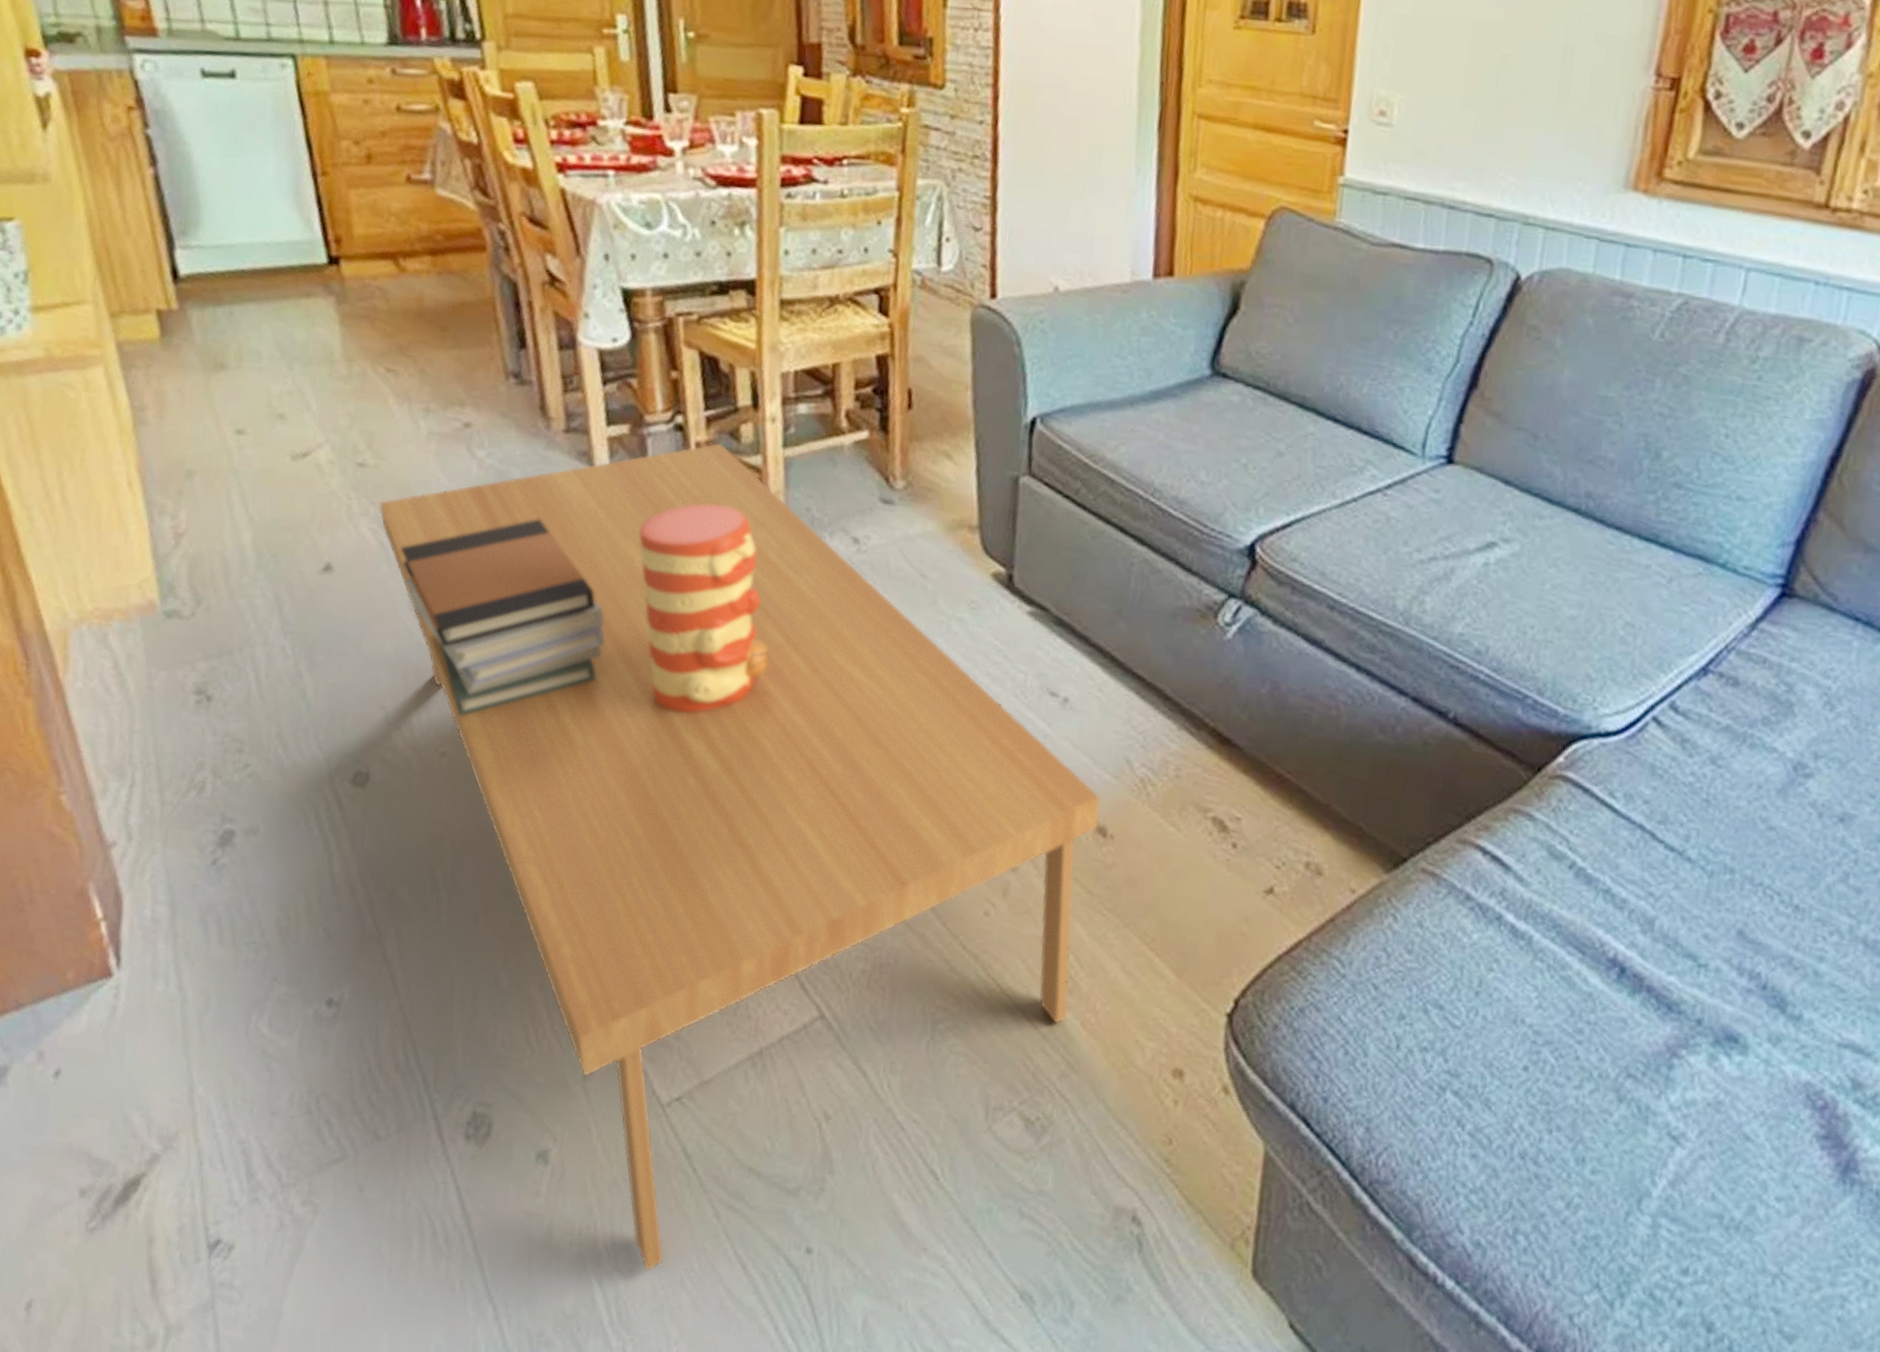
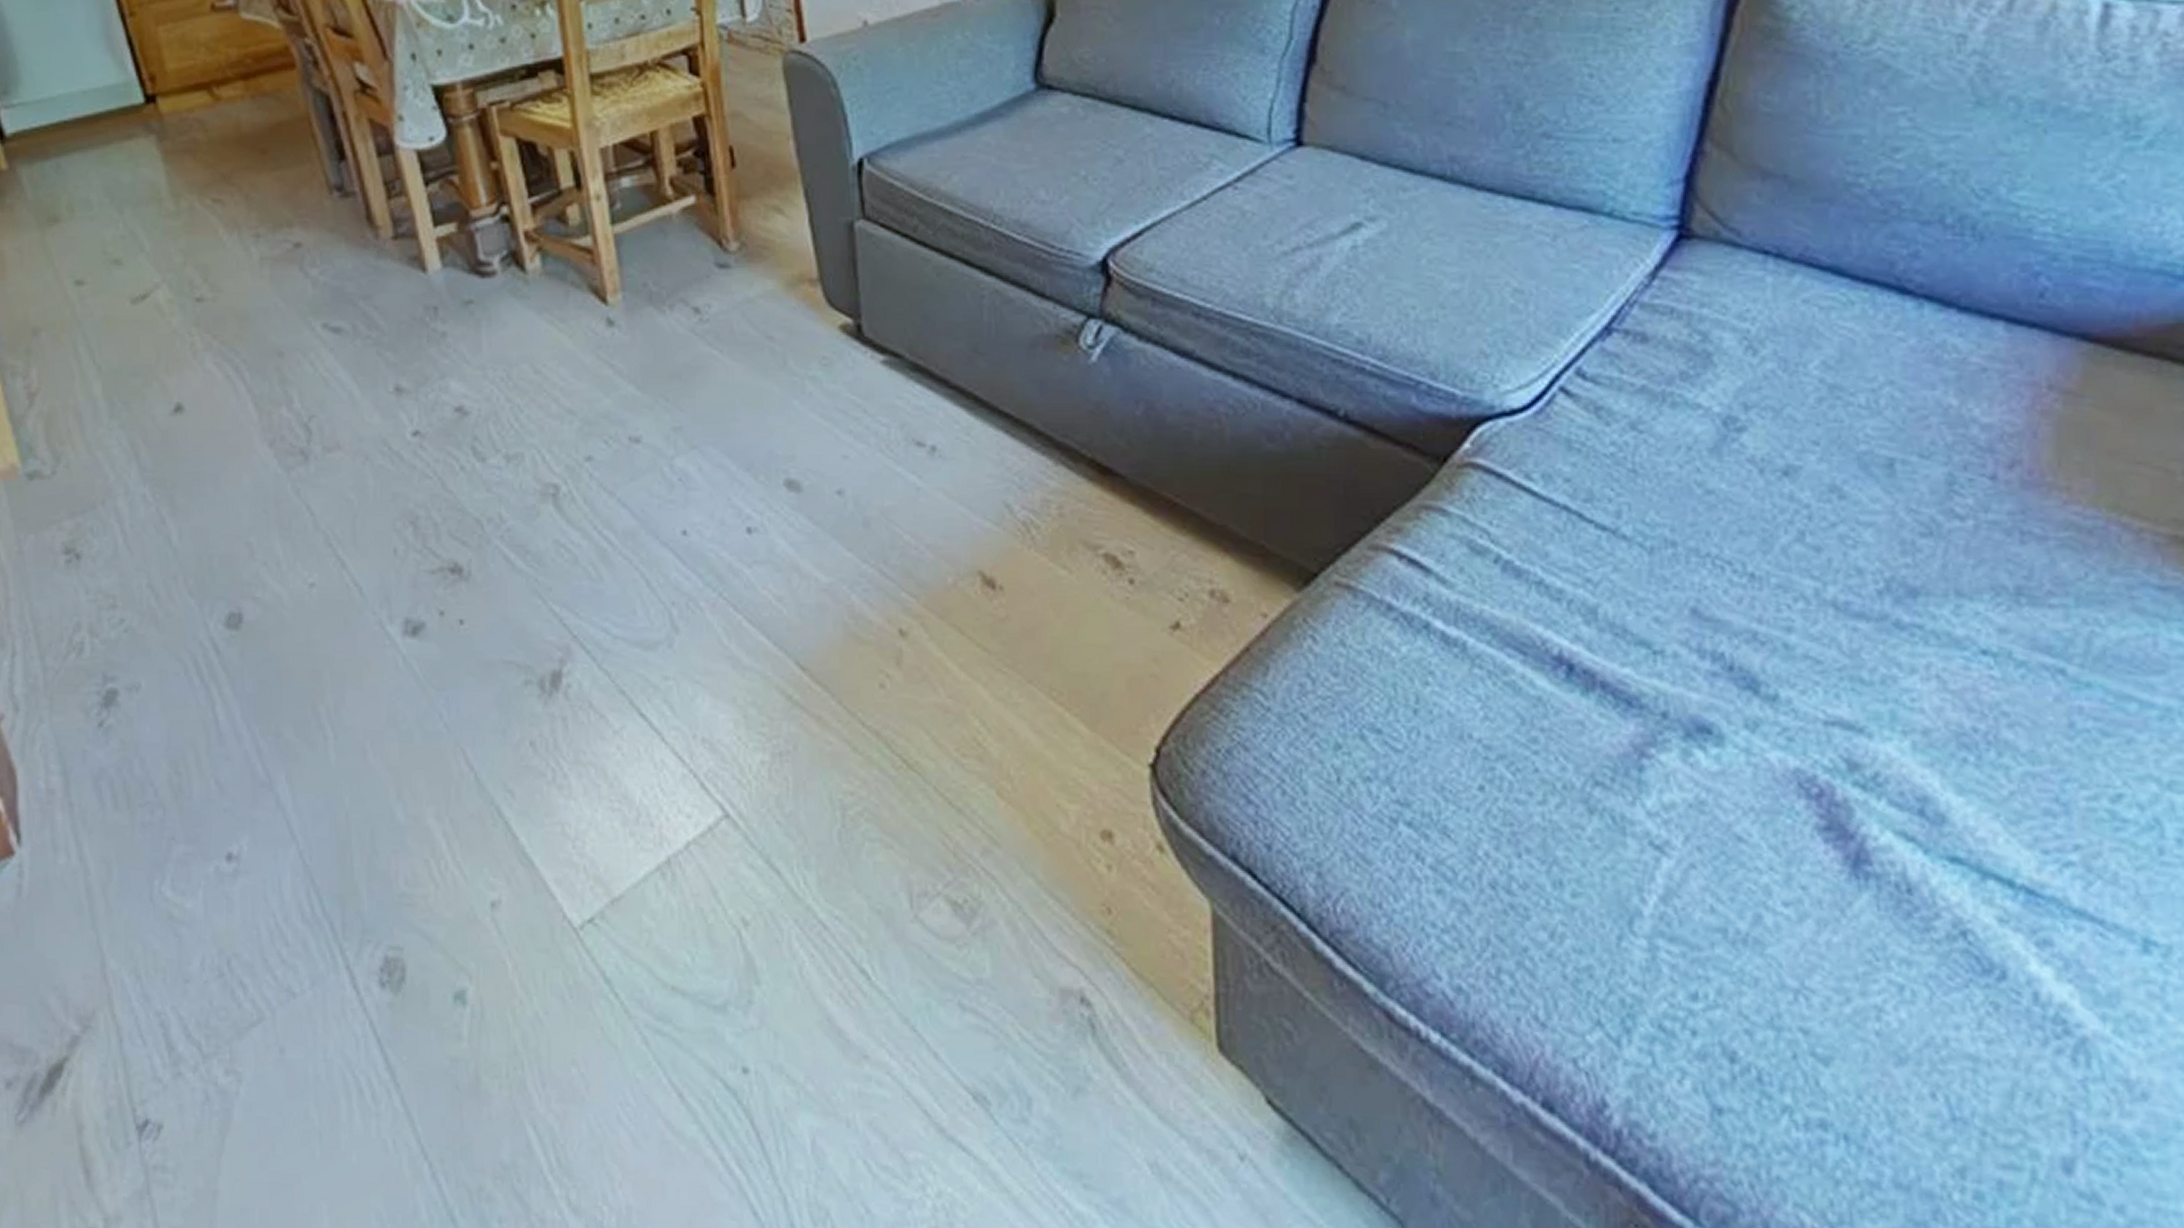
coffee table: present [379,442,1101,1271] -> none [221,229,987,1110]
book stack: present [400,519,605,716] -> none [246,331,458,543]
vase: present [639,503,769,713] -> none [479,291,625,511]

